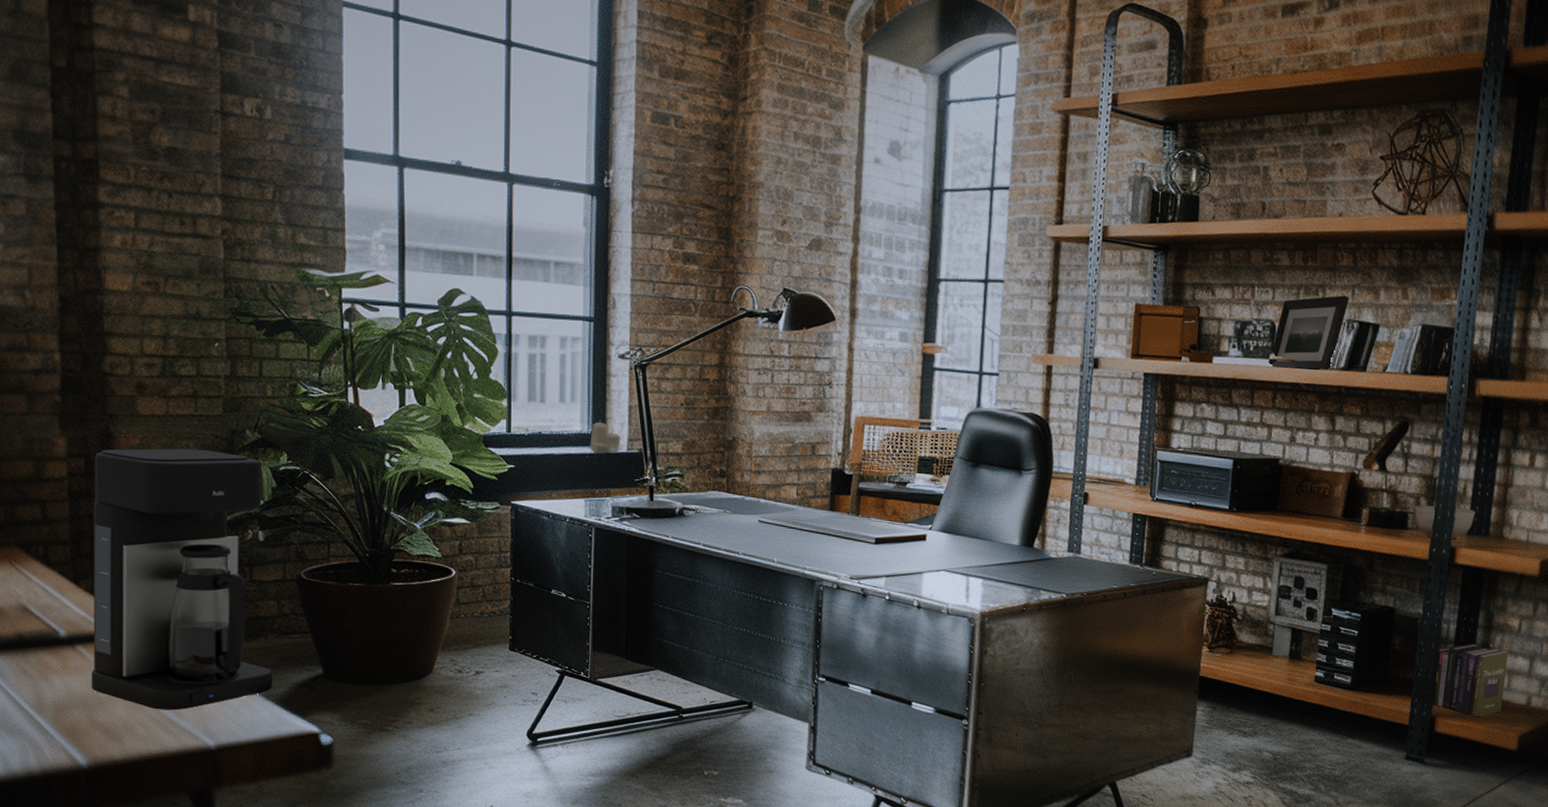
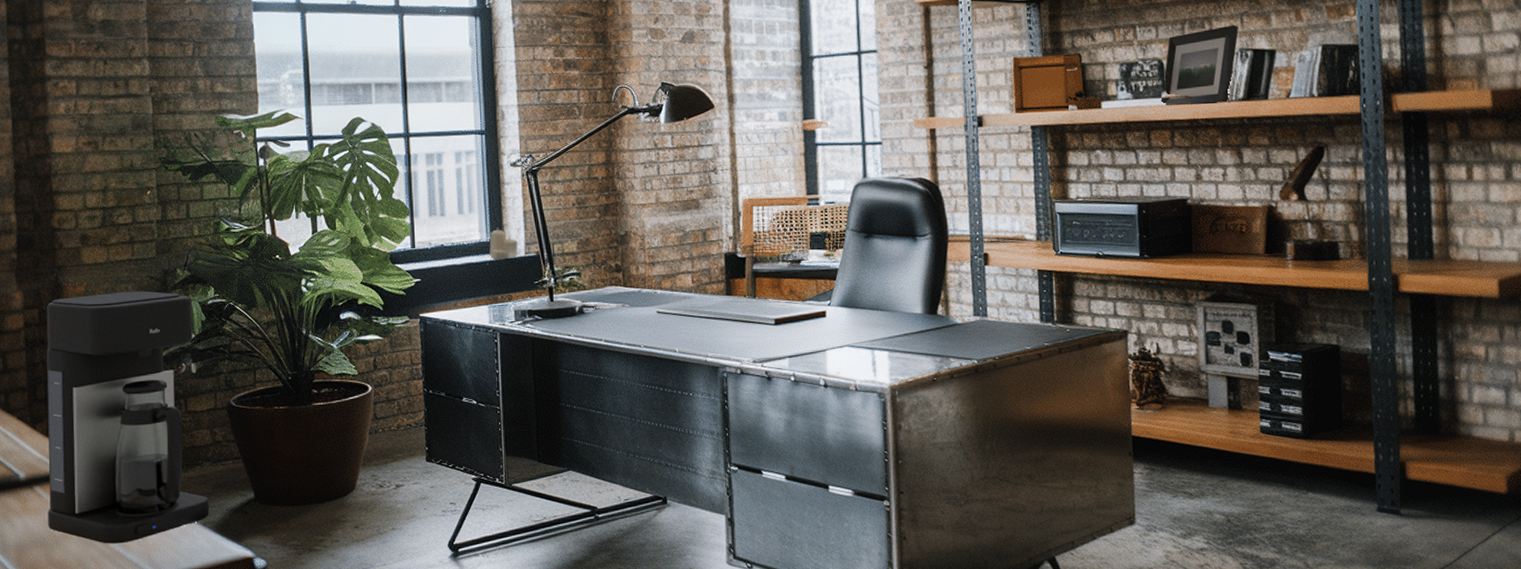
bowl: present [1414,505,1476,540] -> none [1344,231,1415,267]
books: present [1432,643,1509,717] -> none [1397,377,1481,459]

